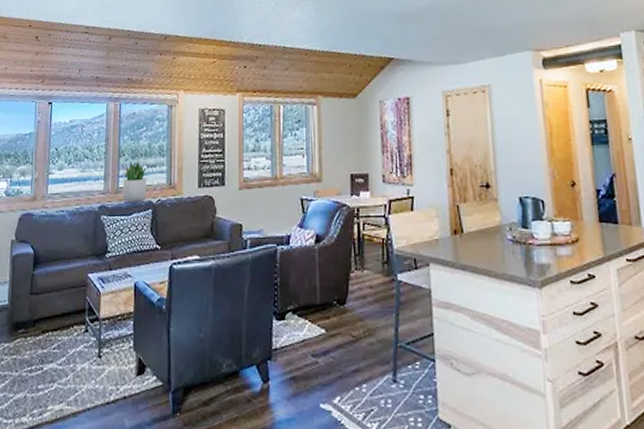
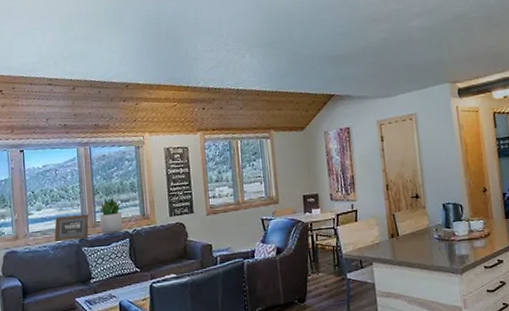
picture frame: none [73,178,112,206] -> present [54,214,89,242]

